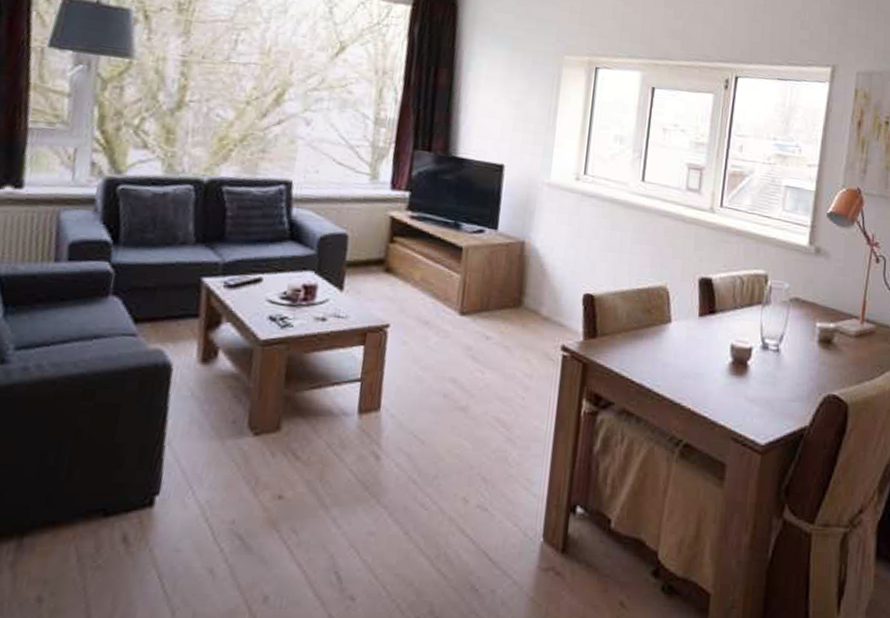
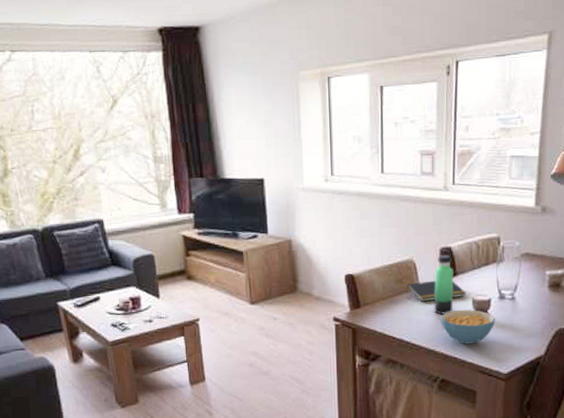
notepad: none [655,315,726,341] -> present [407,280,467,302]
thermos bottle: none [685,280,712,360] -> present [434,249,454,315]
cereal bowl: none [691,356,755,402] -> present [441,309,495,344]

